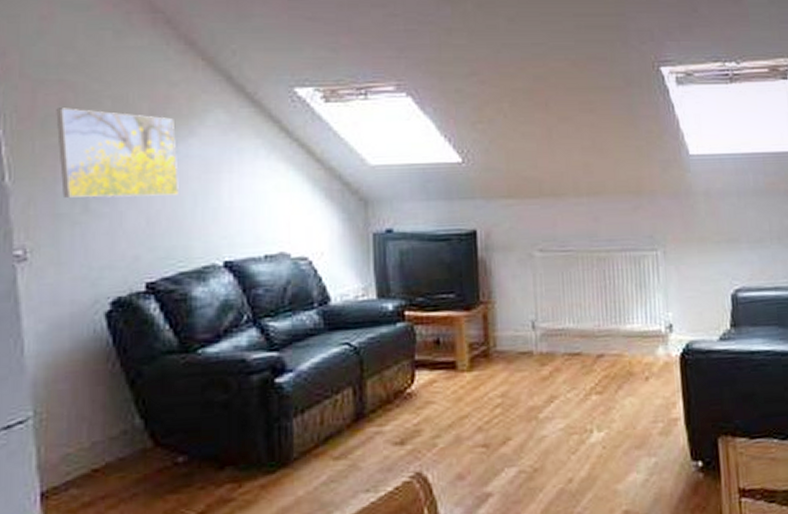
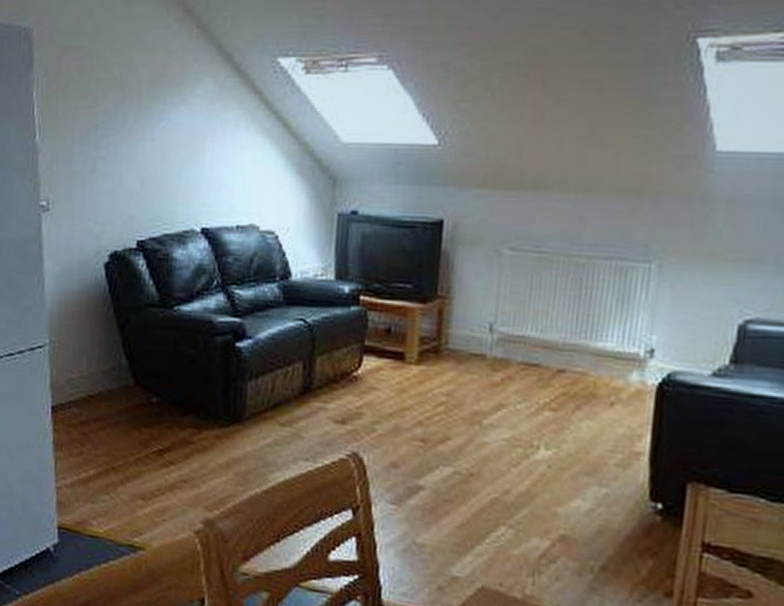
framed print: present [56,108,179,198] -> none [76,73,169,161]

